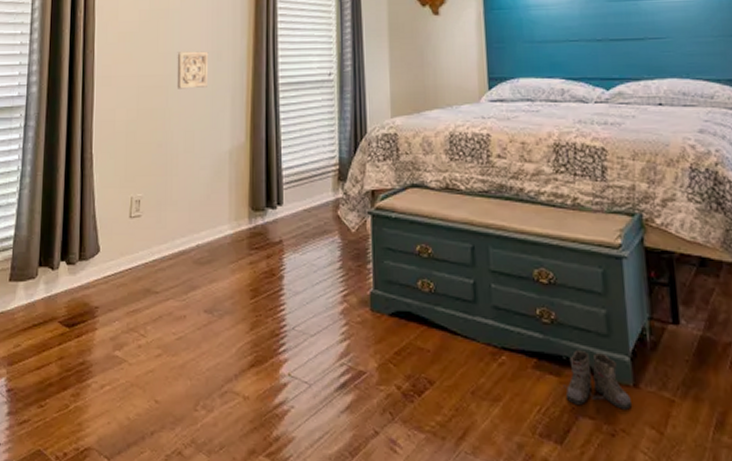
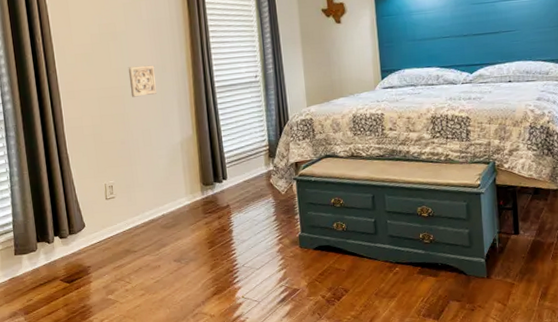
boots: present [563,349,631,410] -> none [439,258,485,294]

